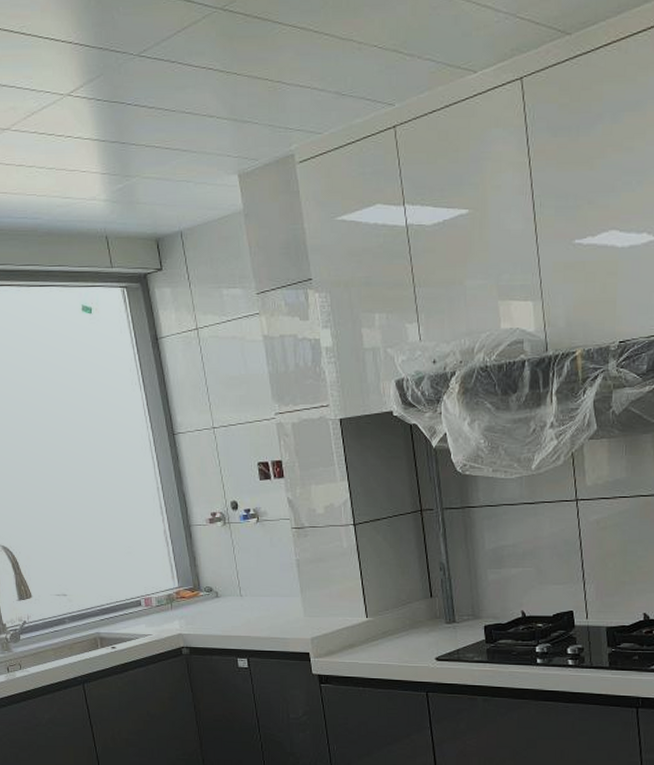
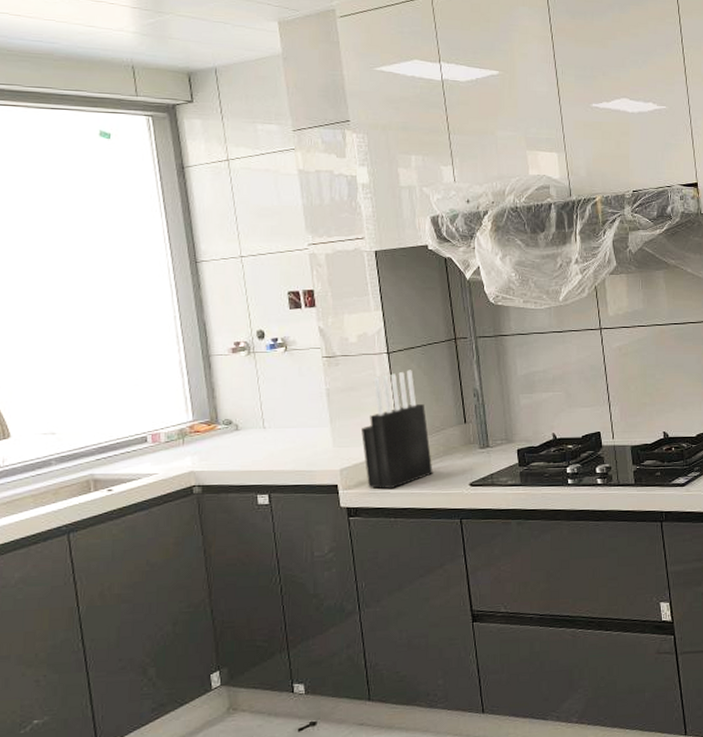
knife block: none [330,542,400,660] -> present [361,370,433,489]

